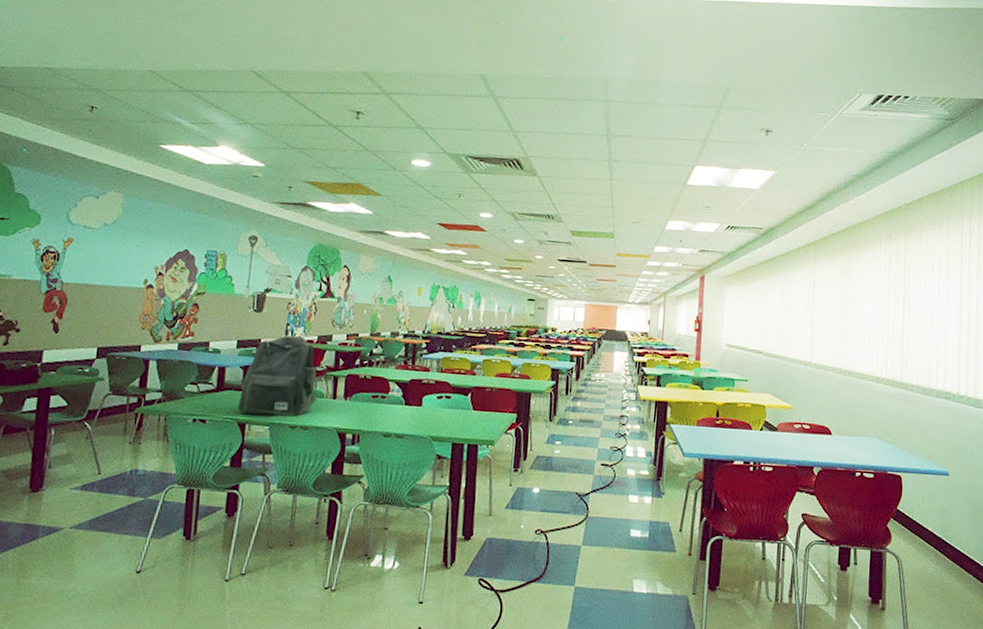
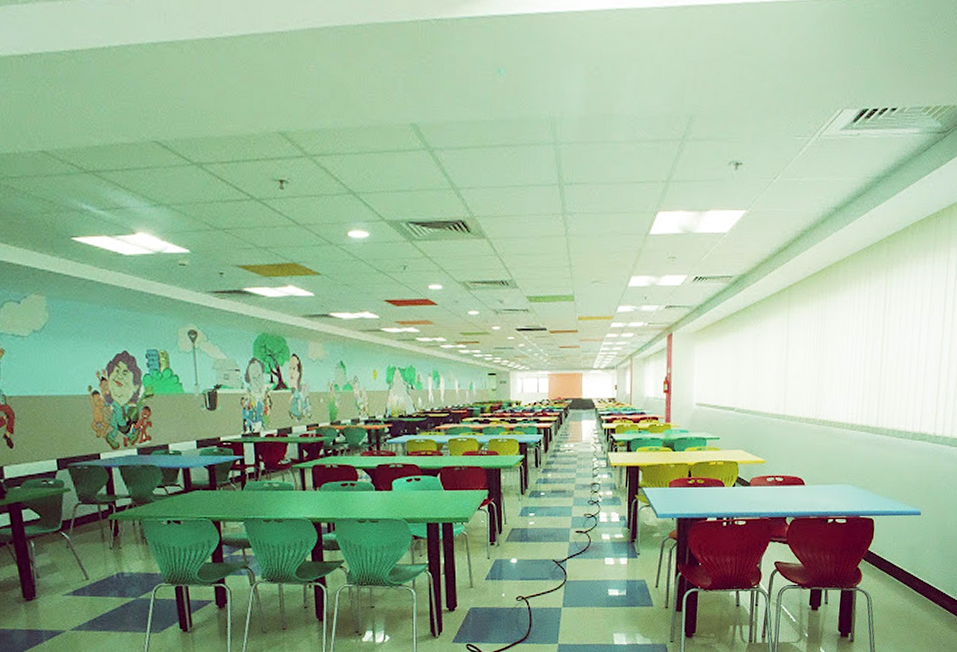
backpack: present [237,335,317,417] -> none [208,431,287,513]

